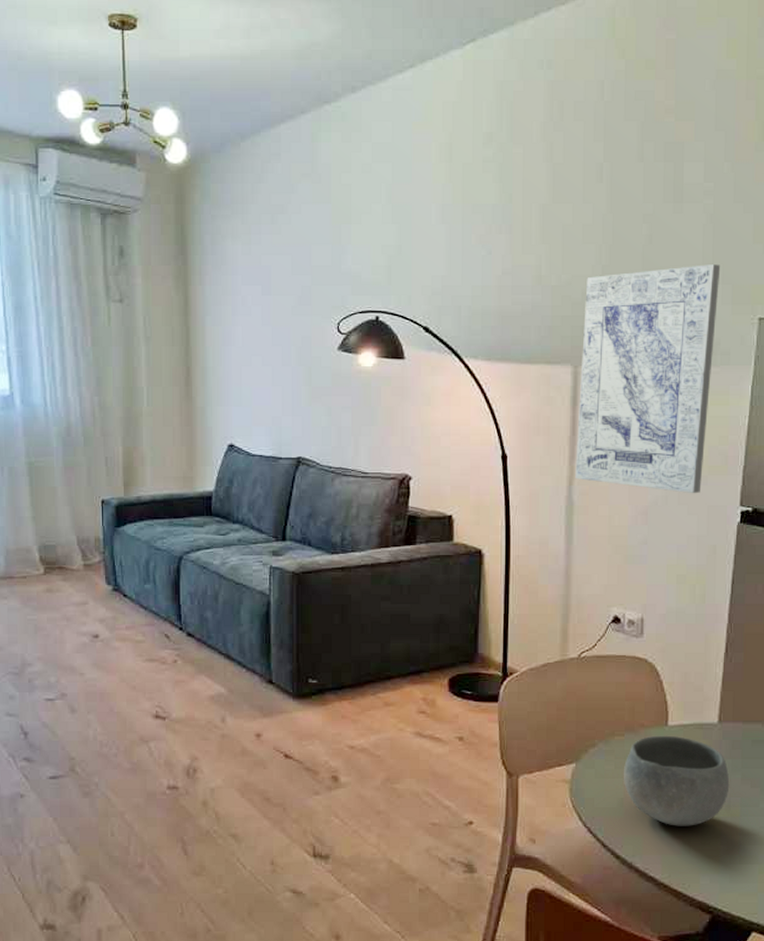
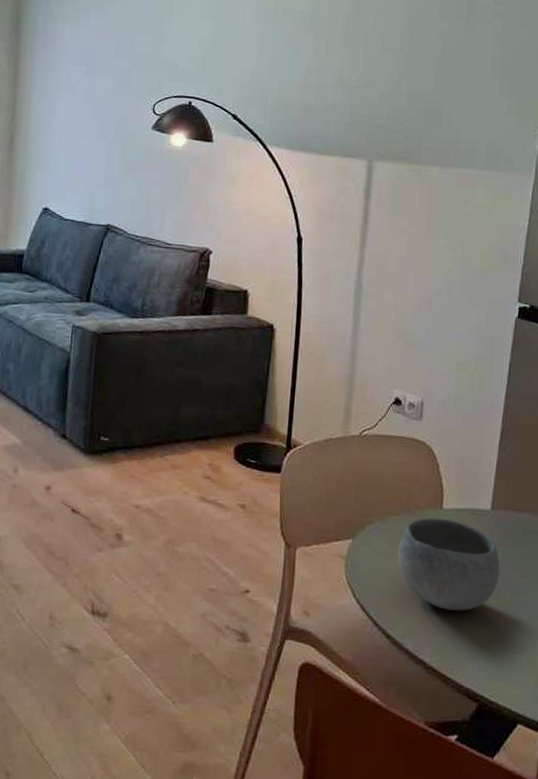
wall art: present [575,264,721,494] -> none [365,78,507,288]

